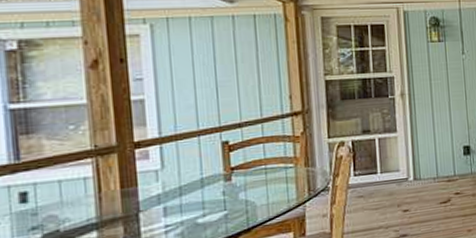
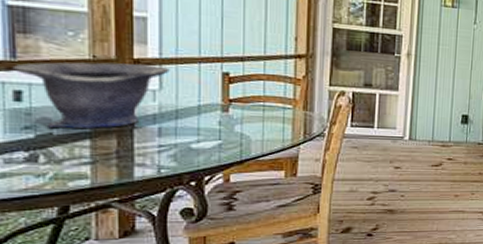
decorative bowl: none [16,145,170,226] -> present [12,62,170,129]

